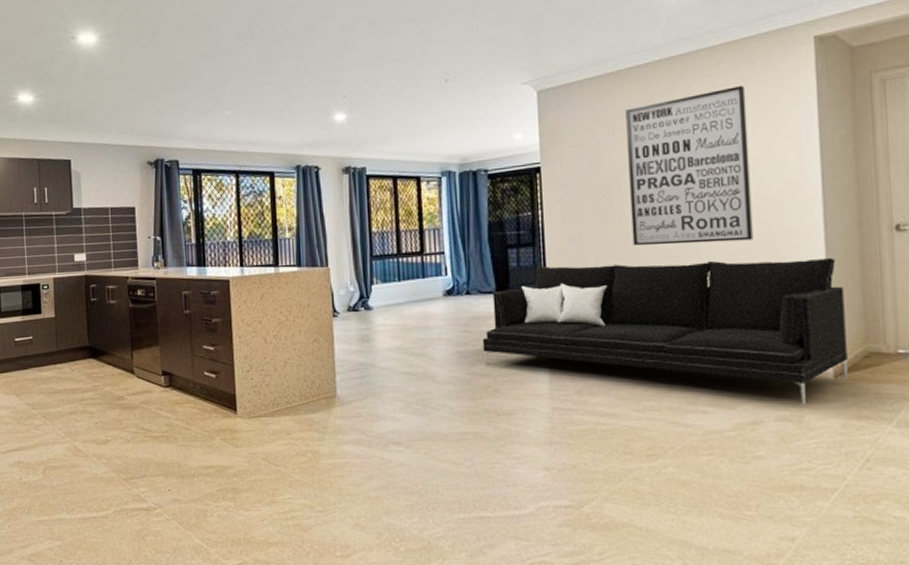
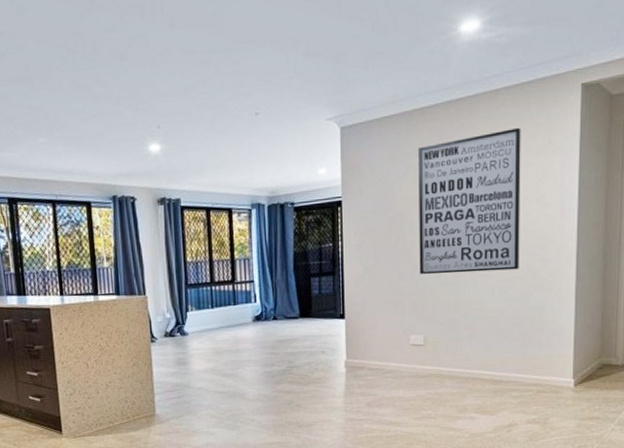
sofa: present [482,257,848,404] -> none [287,284,587,409]

